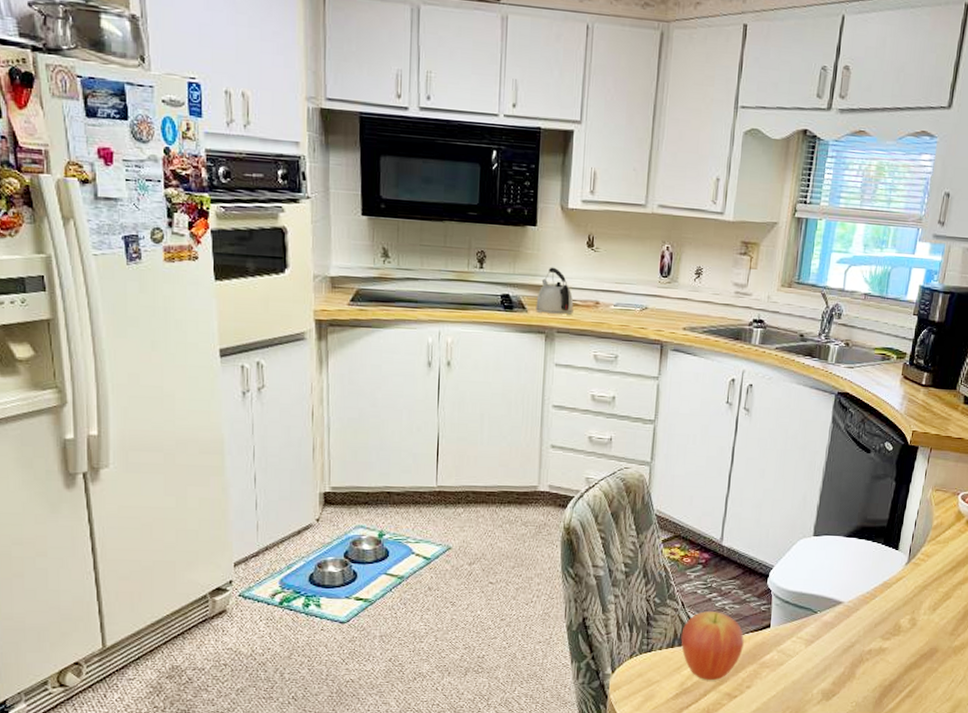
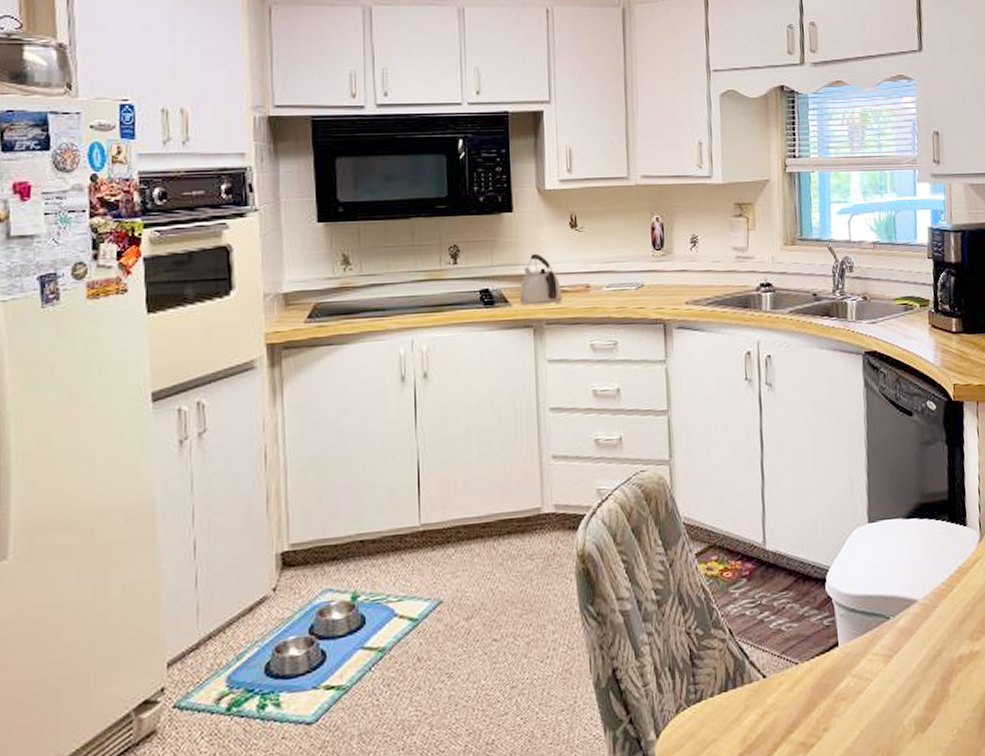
fruit: present [681,611,744,680] -> none [734,635,811,729]

